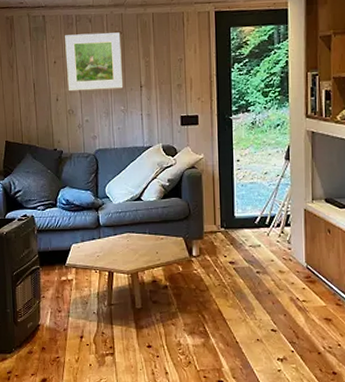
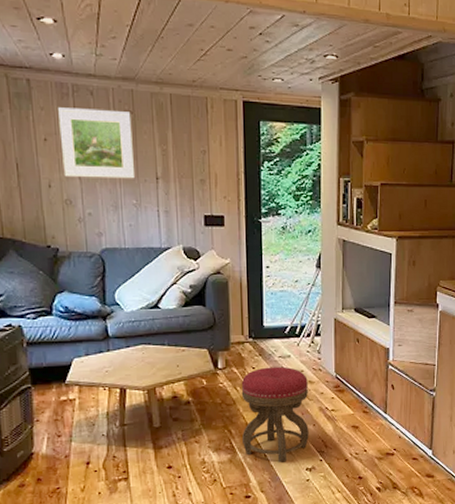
stool: none [213,255,280,350] -> present [241,366,309,463]

